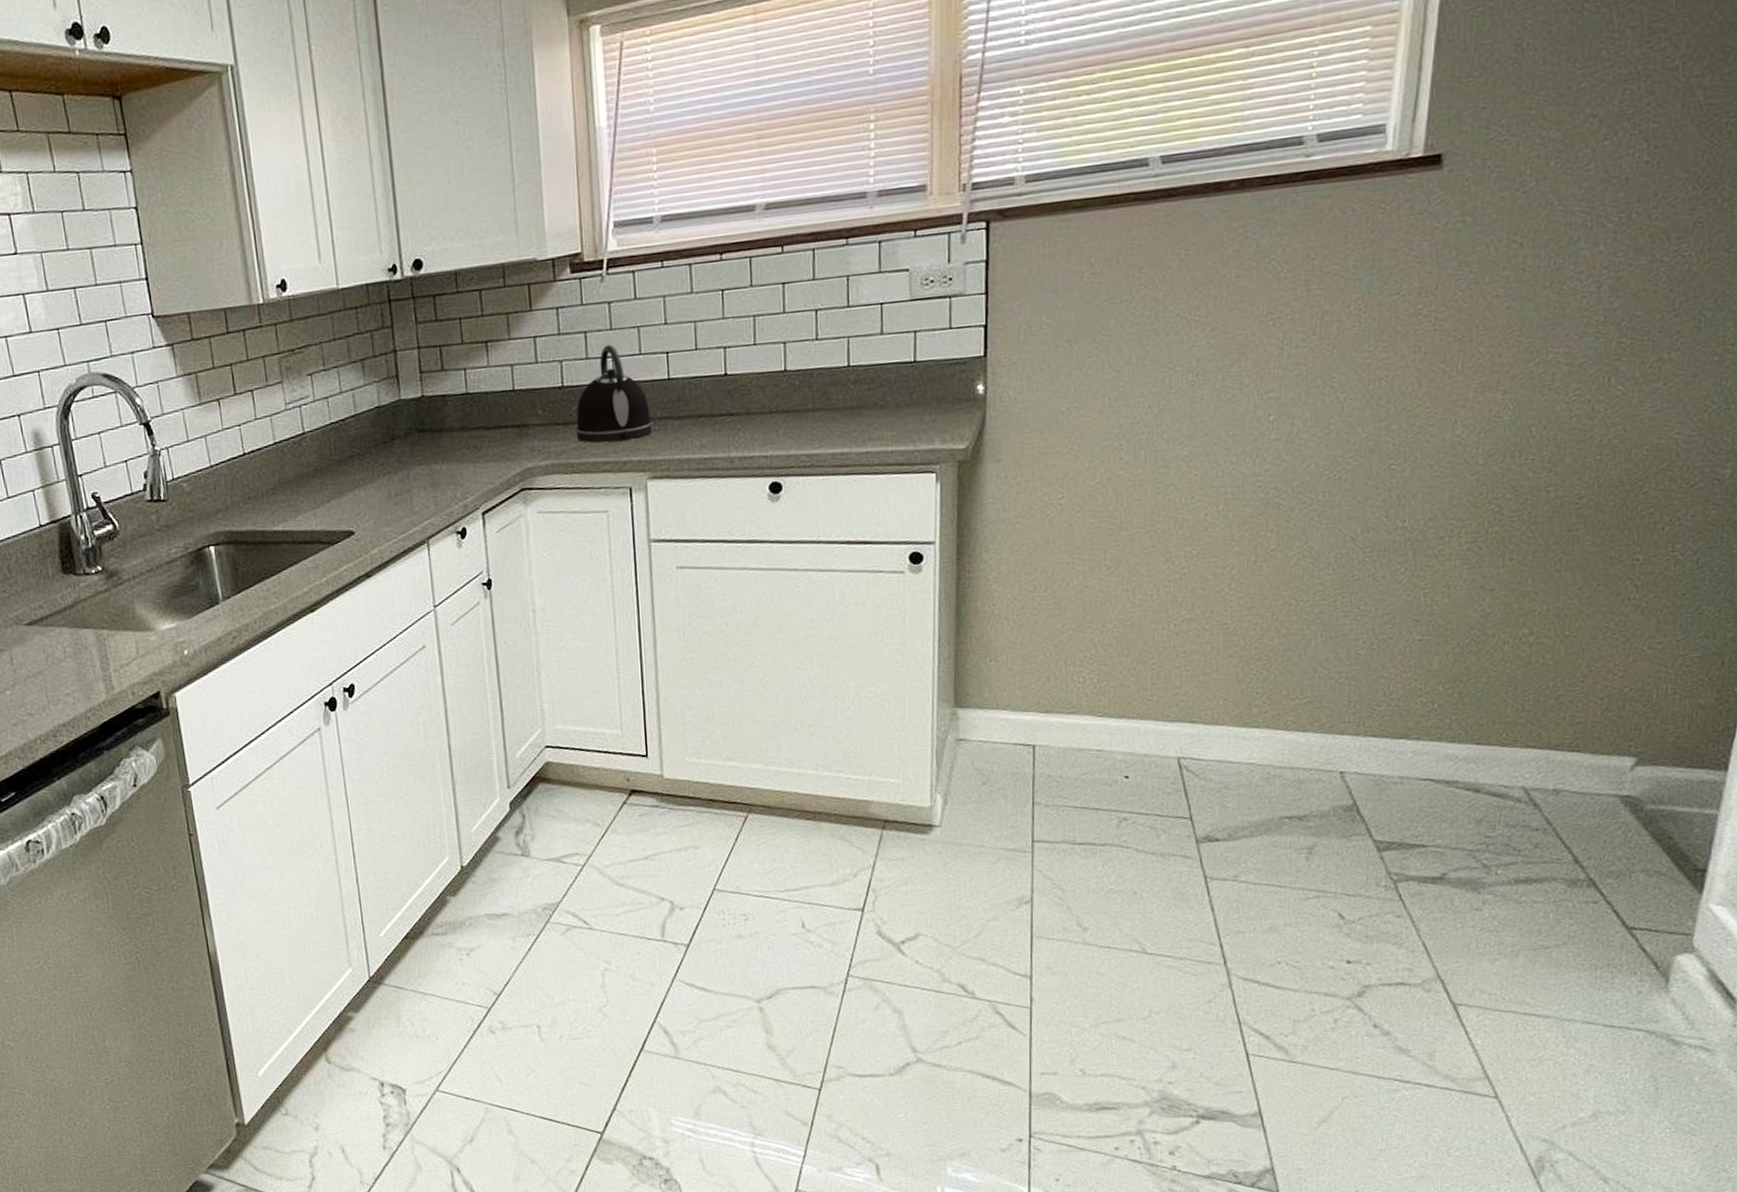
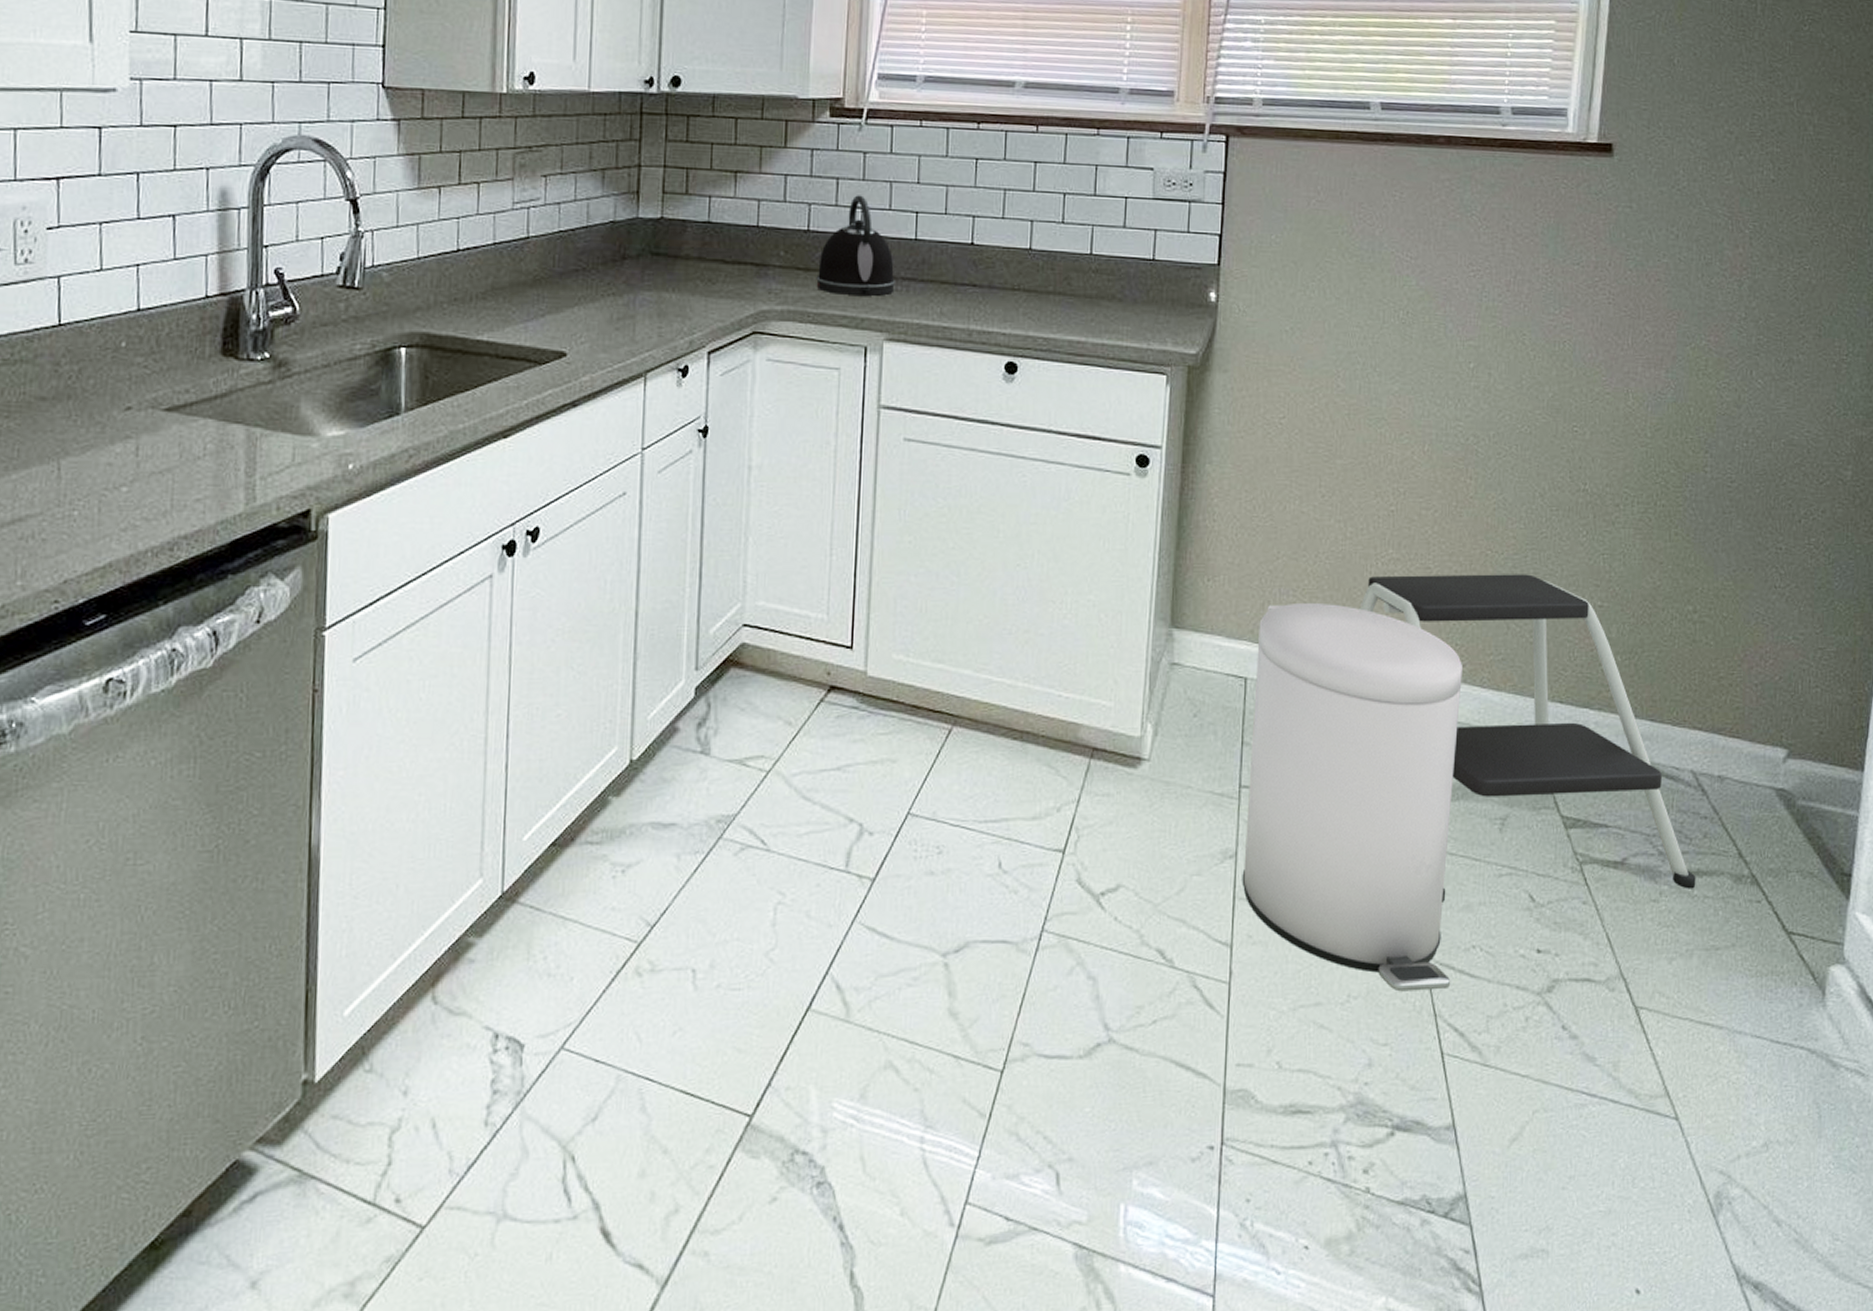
pedal bin: none [1038,668,1264,1005] -> present [1242,602,1462,992]
step stool: none [1151,617,1525,926] -> present [1359,574,1696,902]

